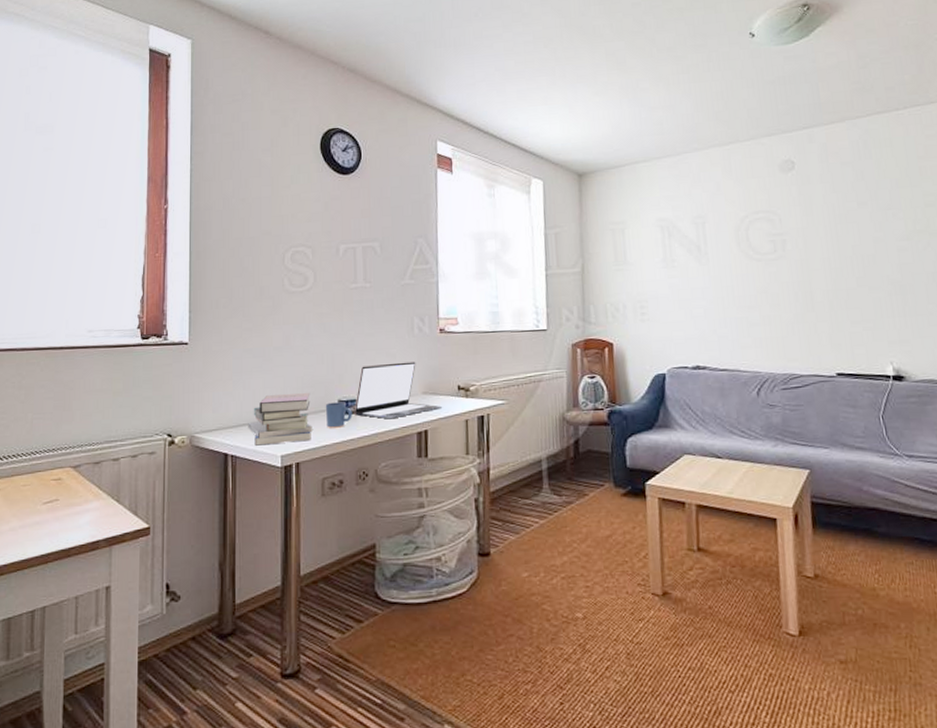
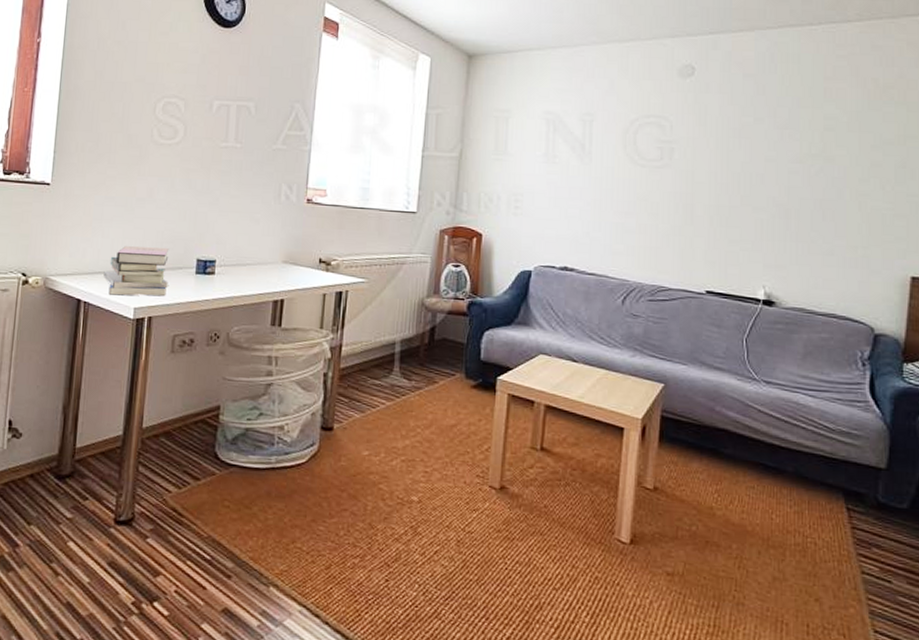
mug: present [325,402,352,428] -> none [182,260,210,287]
laptop: present [354,361,442,419] -> none [211,227,301,285]

